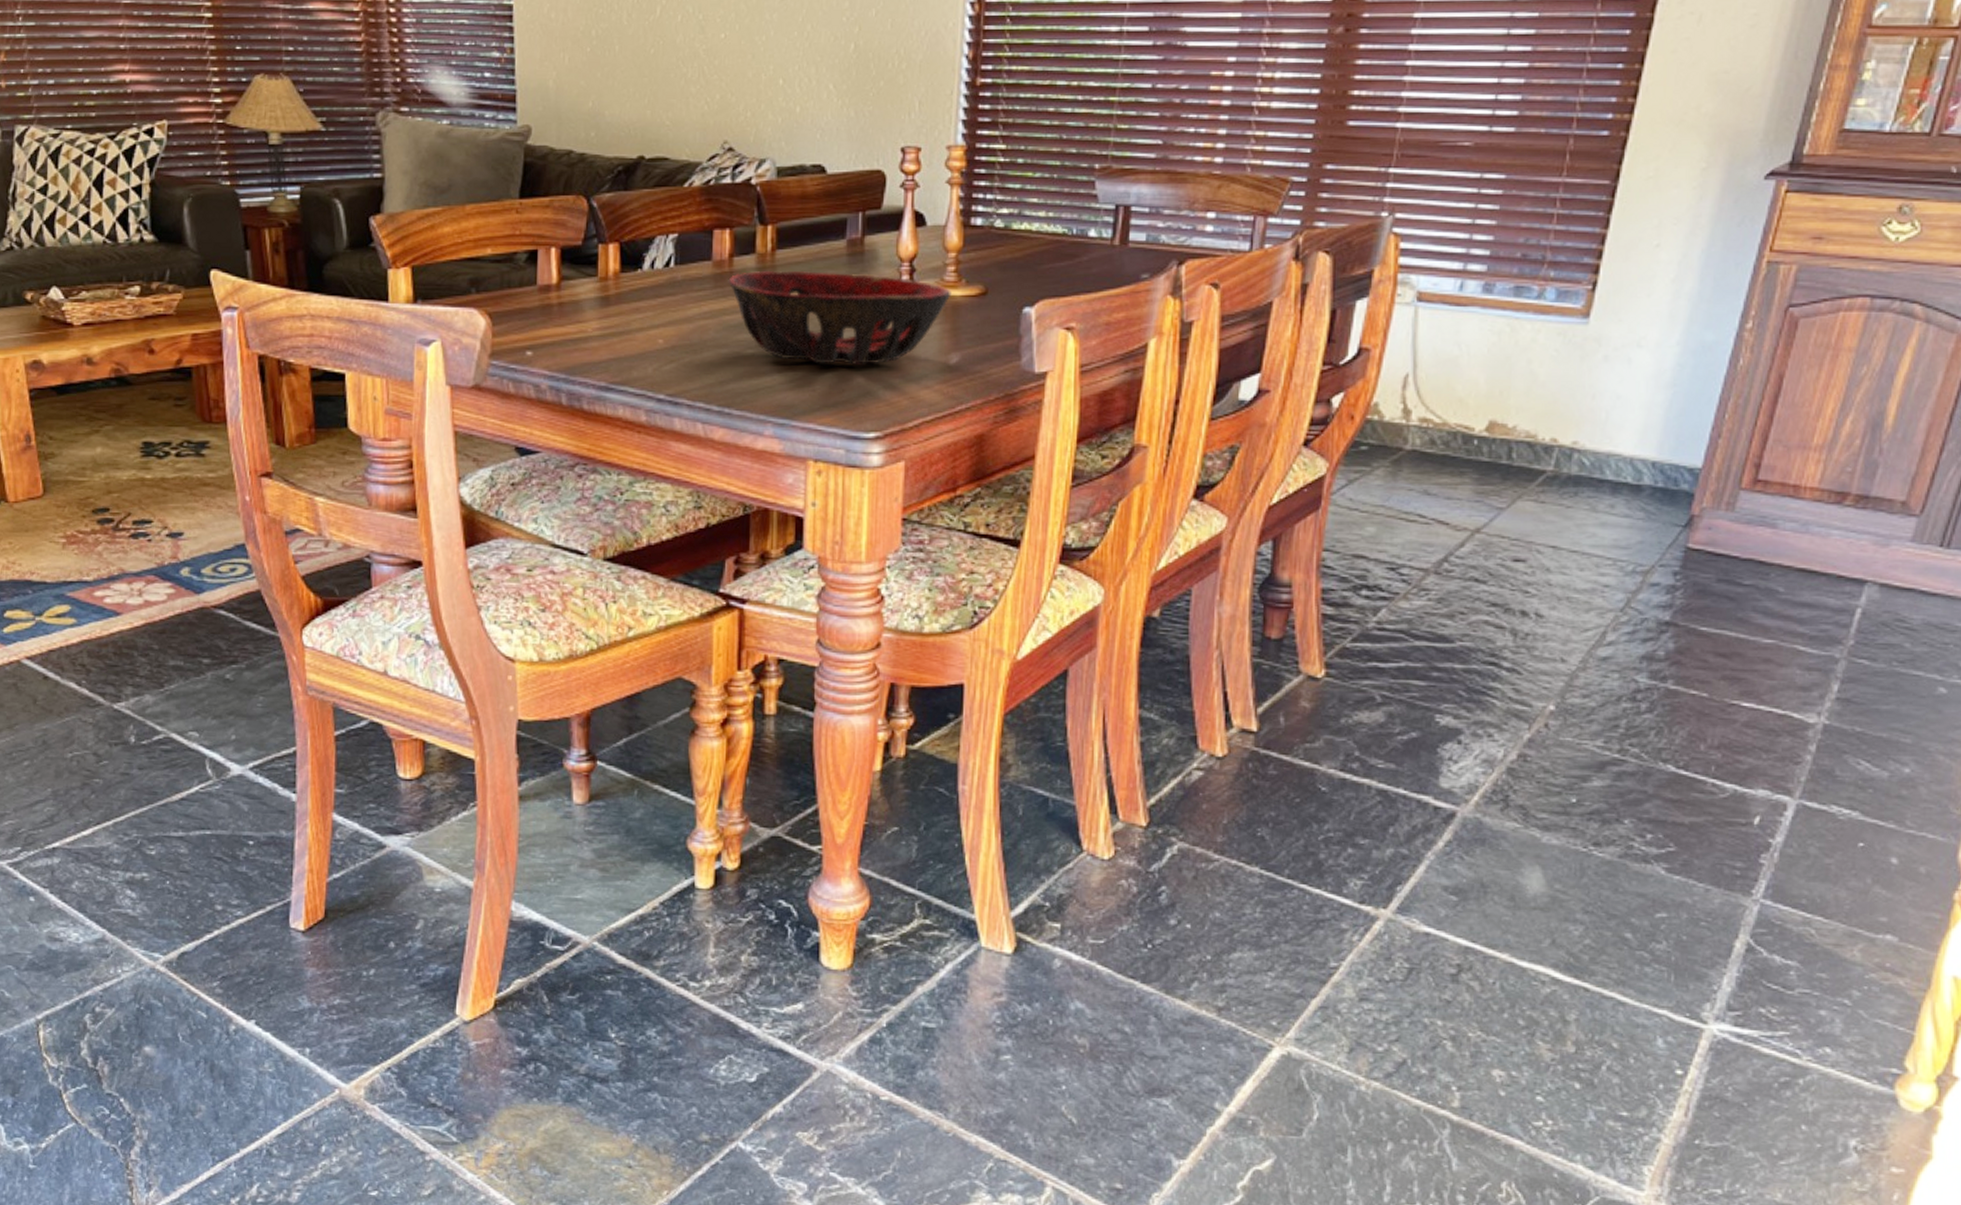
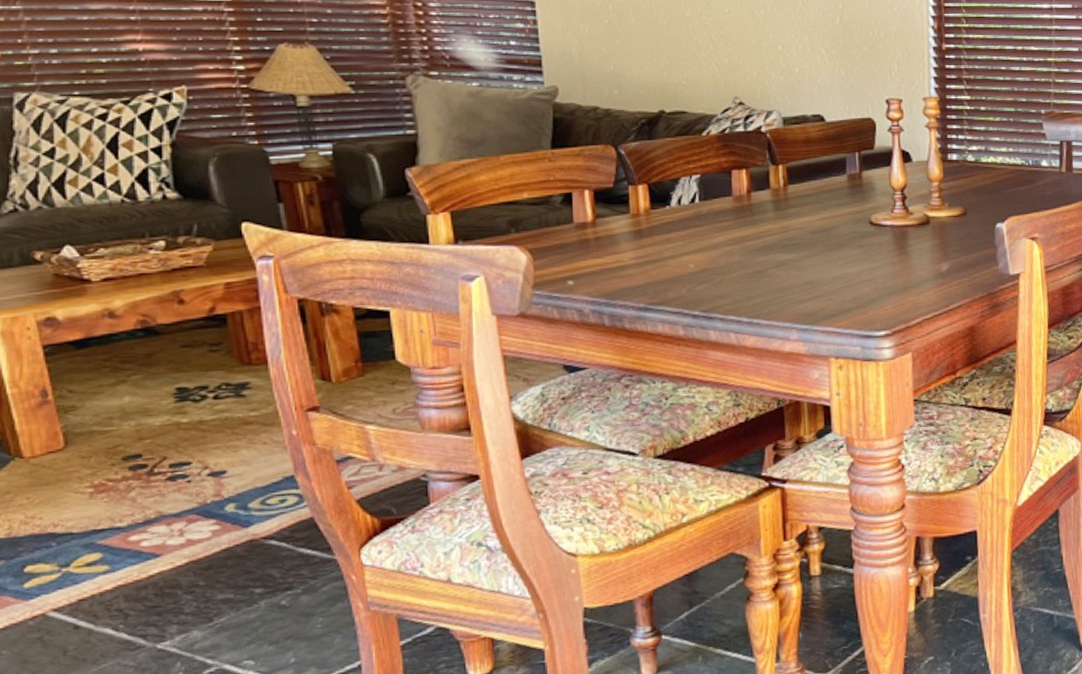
decorative bowl: present [728,270,952,365] -> none [748,201,938,278]

